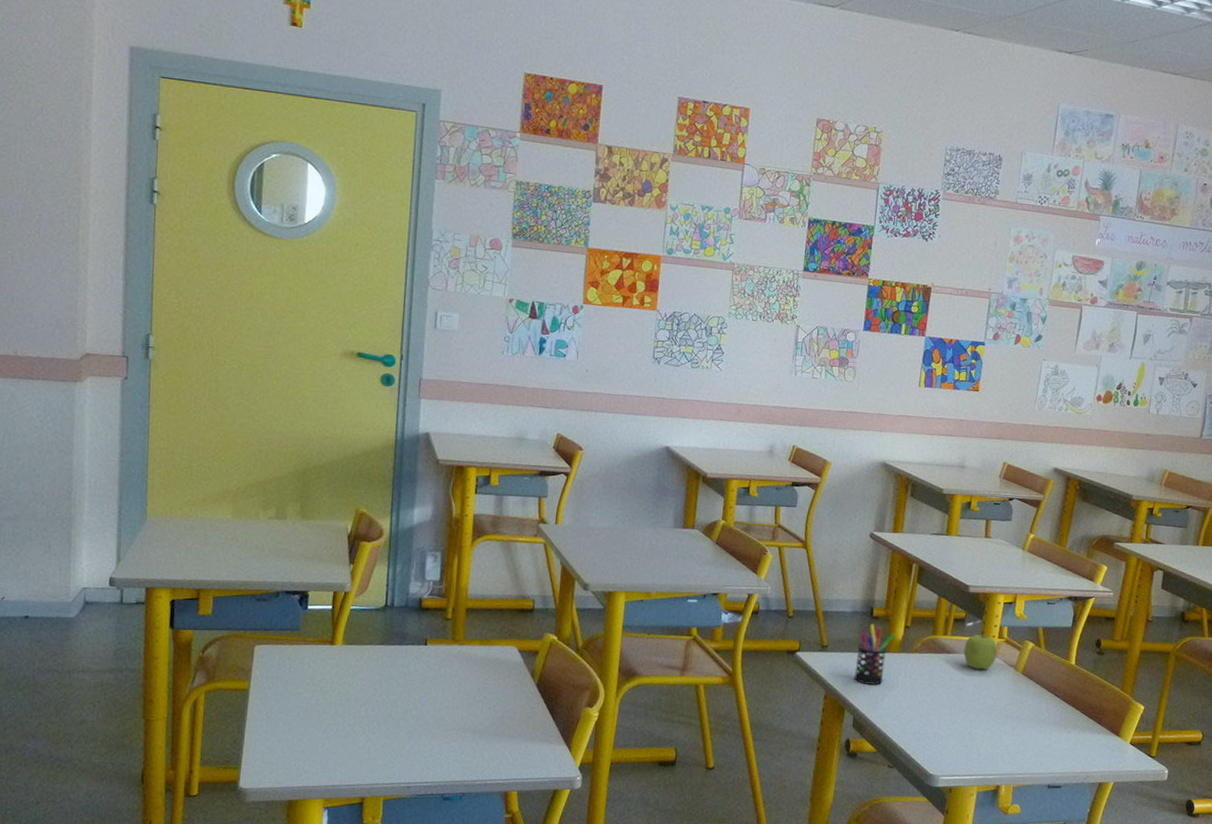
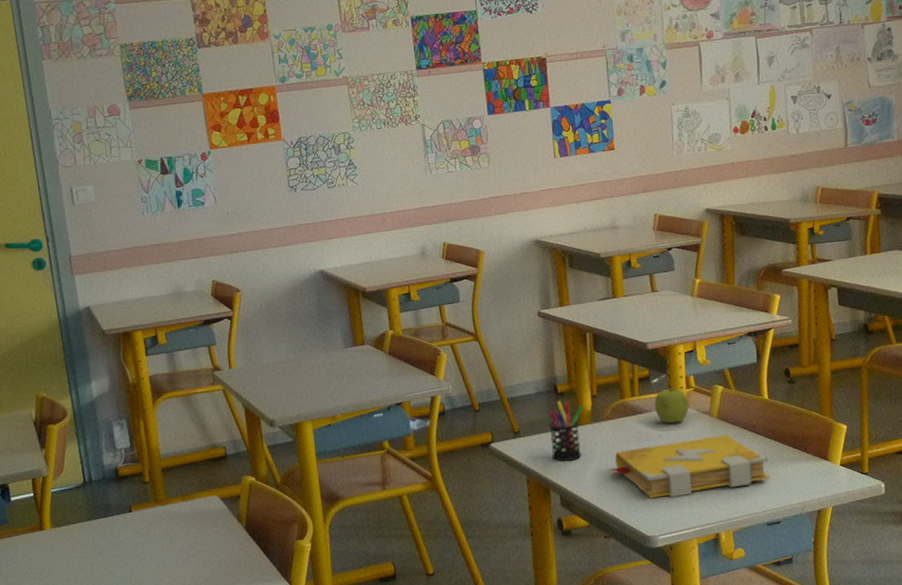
spell book: none [905,685,1063,745] -> present [607,434,770,499]

